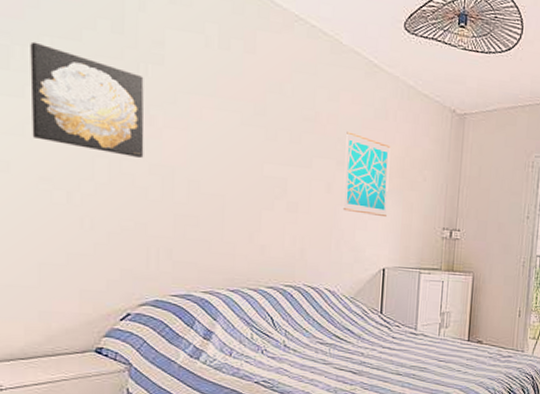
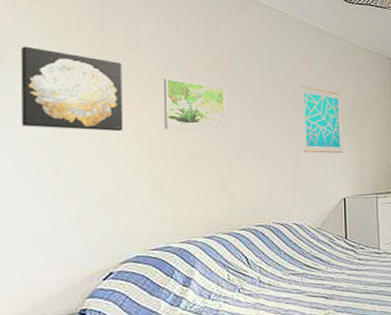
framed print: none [189,101,259,176] -> present [163,78,226,133]

